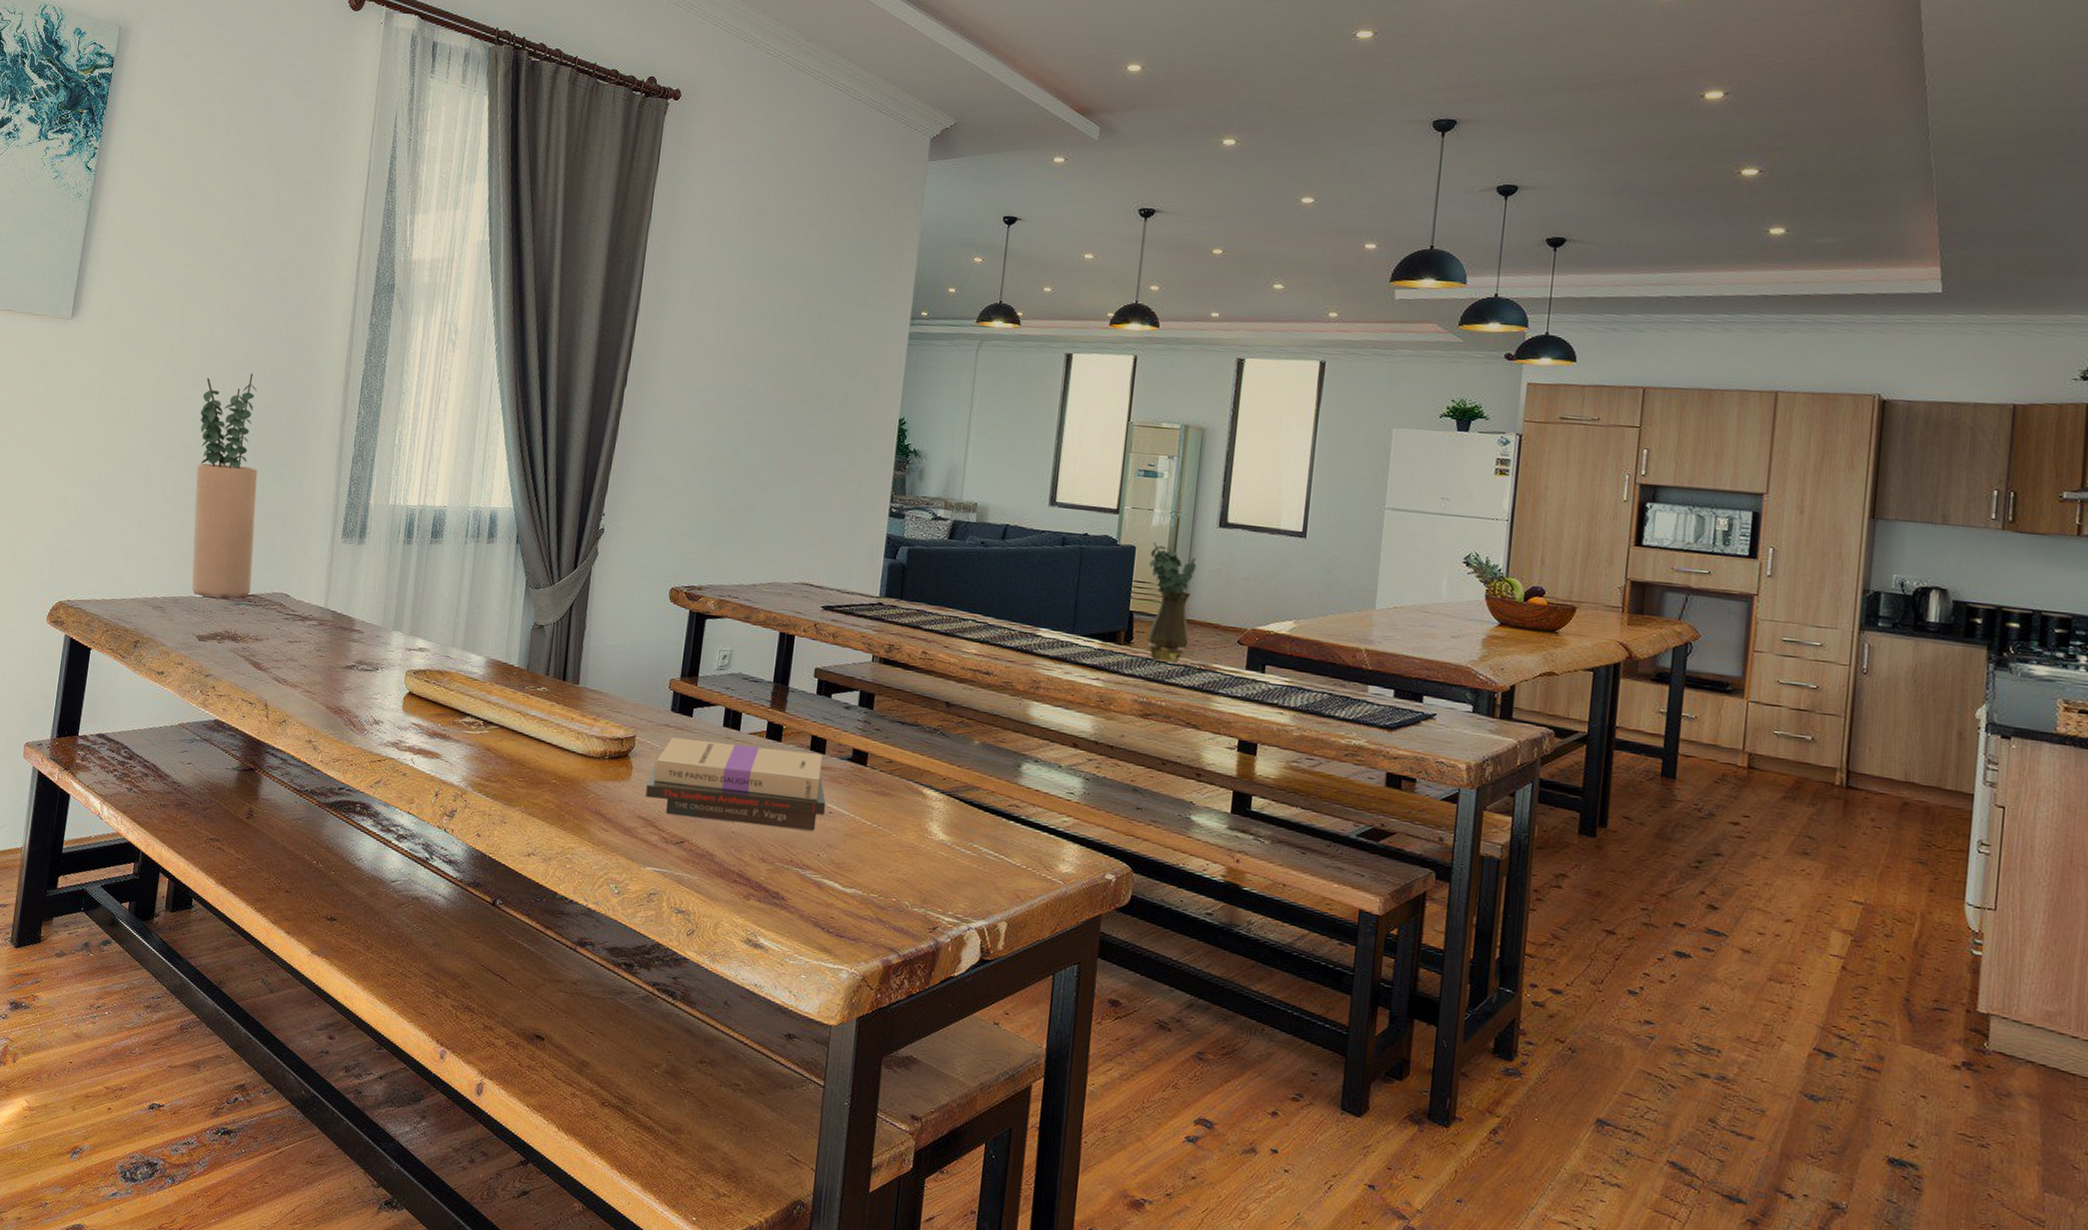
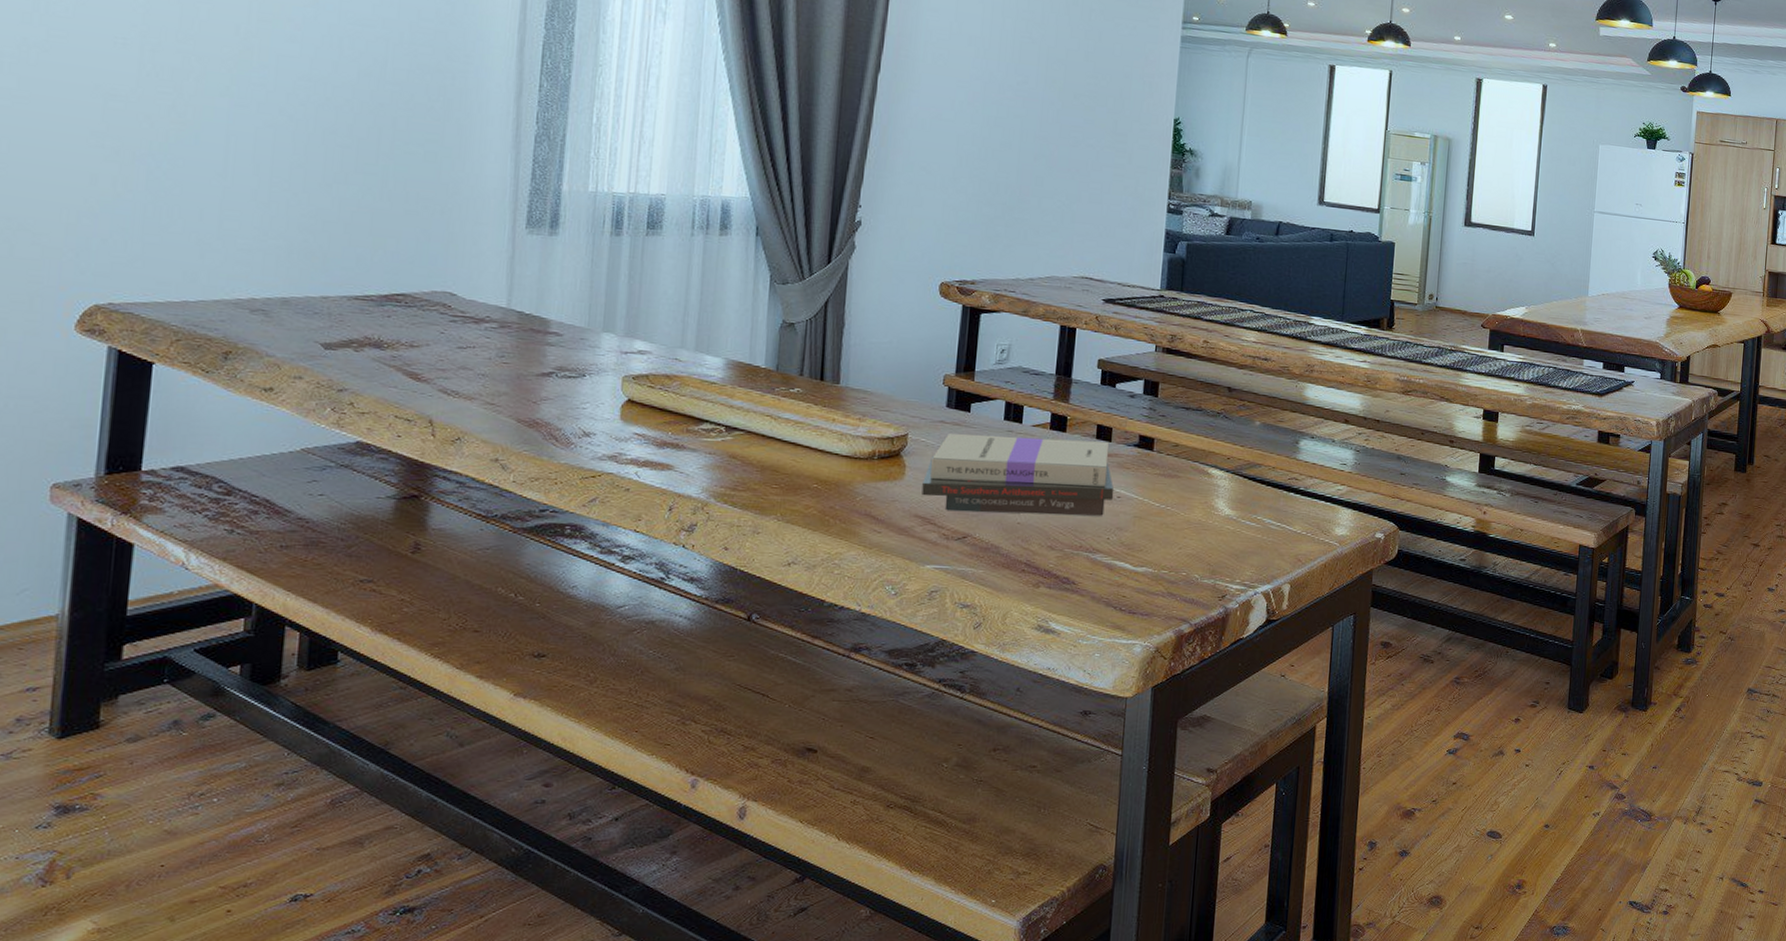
vase: present [191,373,258,599] -> none [305,31,400,300]
vase: present [1147,542,1197,663] -> none [1406,239,1447,345]

